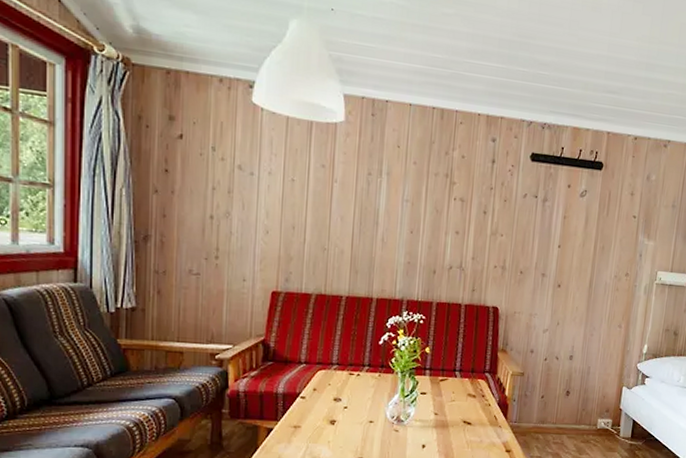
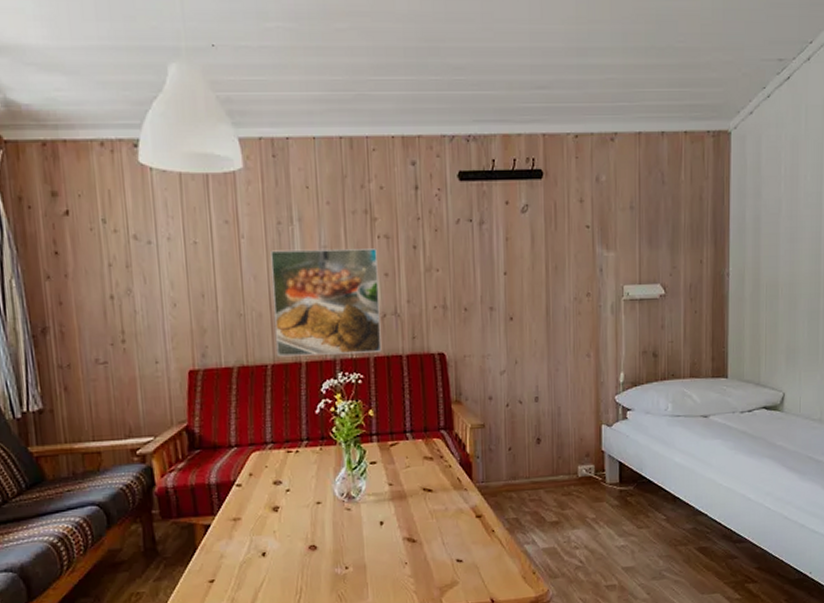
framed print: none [351,197,452,299] -> present [270,248,382,357]

